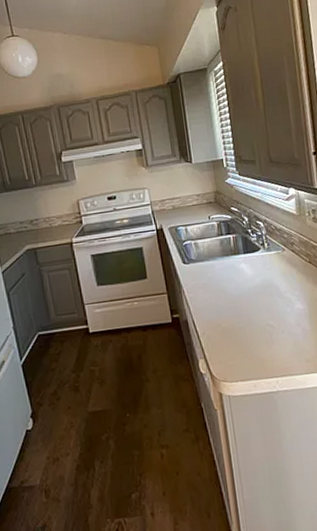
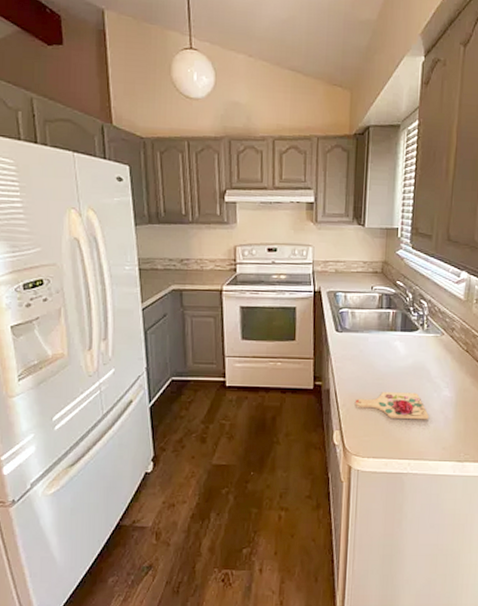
cutting board: none [213,310,287,339] -> present [355,392,429,420]

